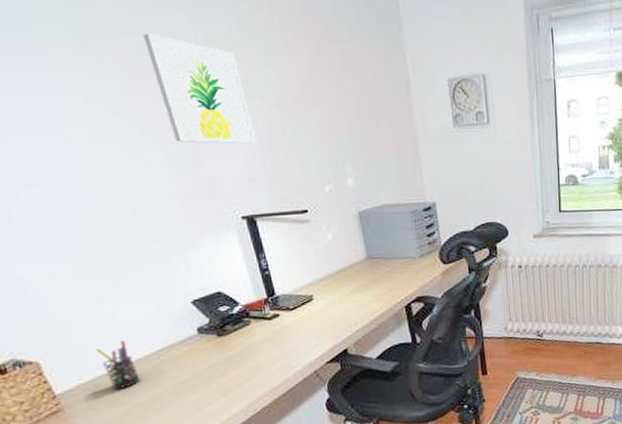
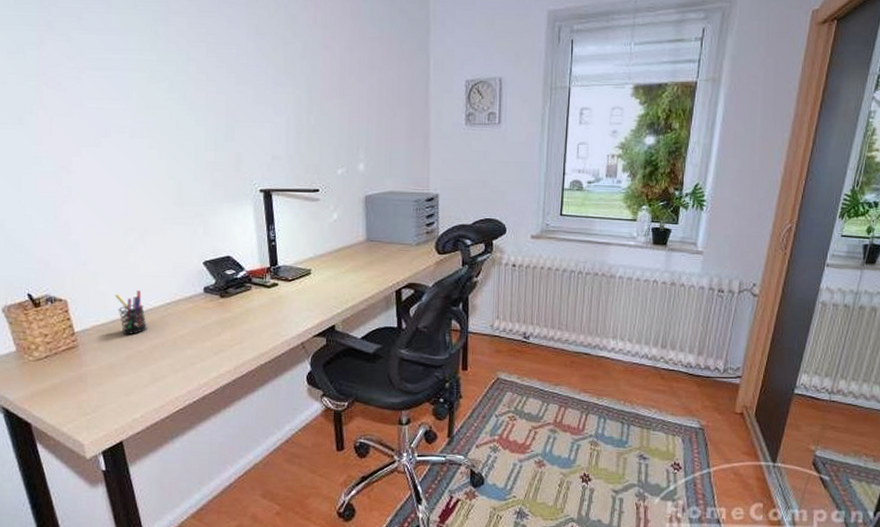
wall art: present [142,34,256,144] -> none [205,25,284,125]

